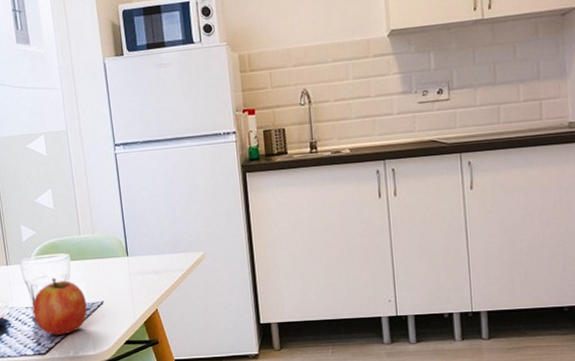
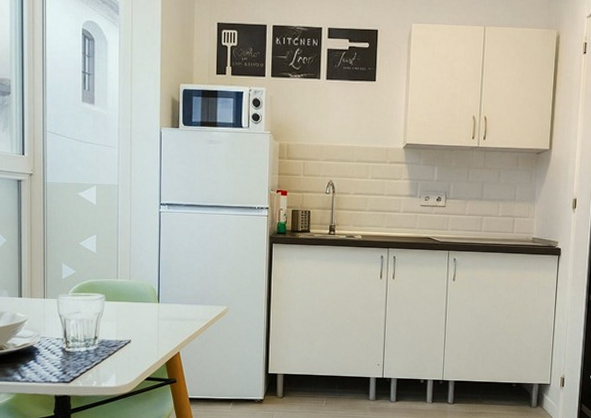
fruit: present [32,278,87,335] -> none [63,314,115,367]

